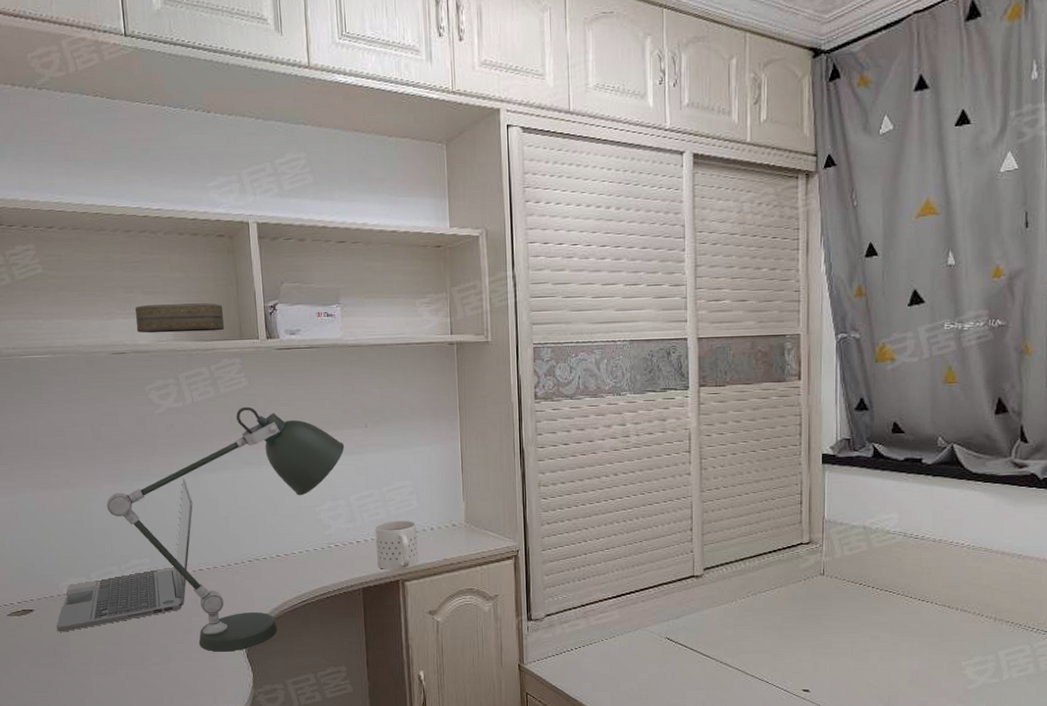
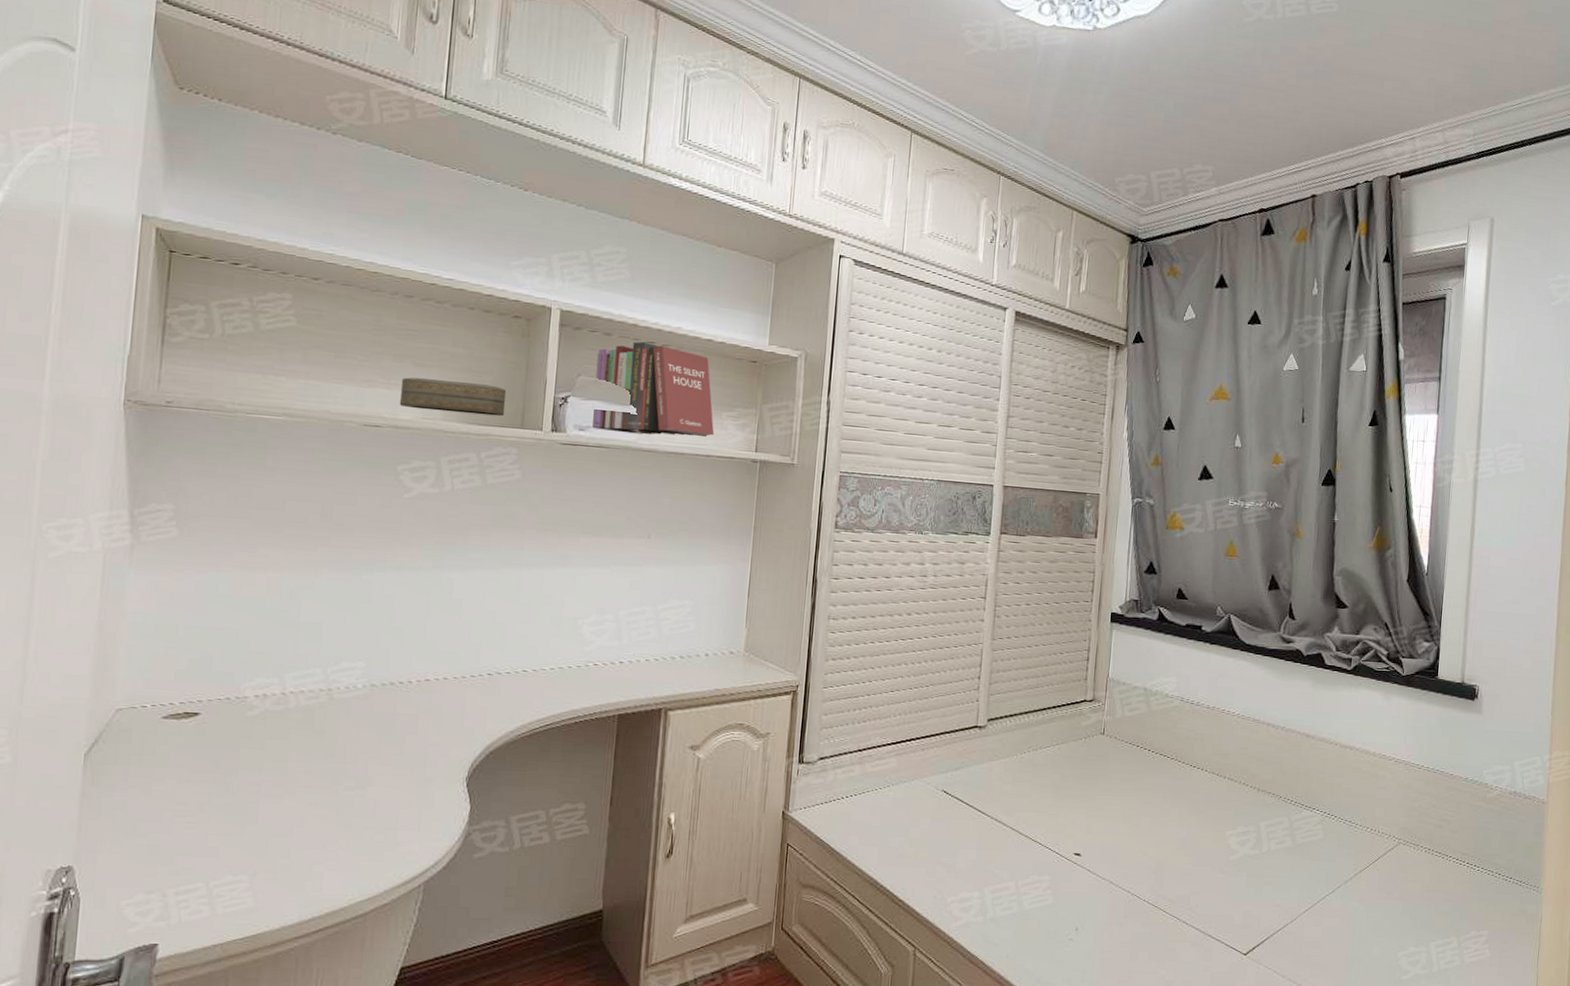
laptop: present [56,478,193,632] -> none [226,573,432,743]
desk lamp: present [106,406,345,652] -> none [322,501,622,779]
books: none [295,241,411,332] -> present [592,341,715,438]
mug: present [374,520,419,570] -> none [640,642,691,698]

